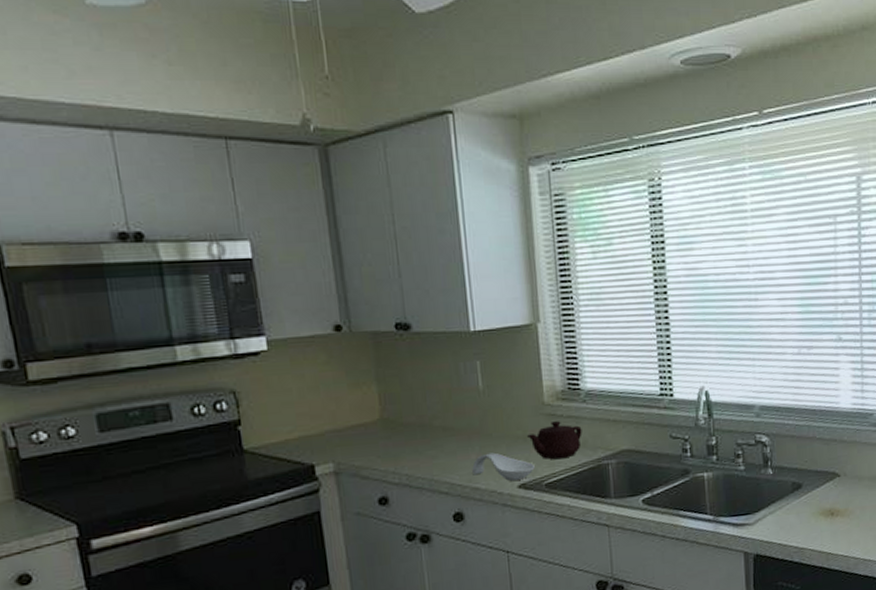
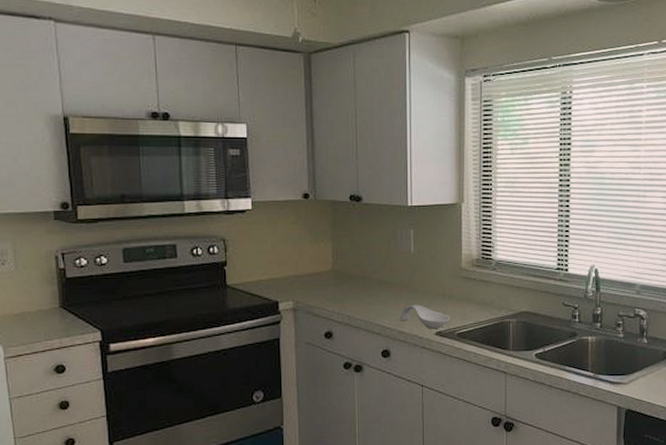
teapot: present [526,421,582,460] -> none [445,283,491,315]

